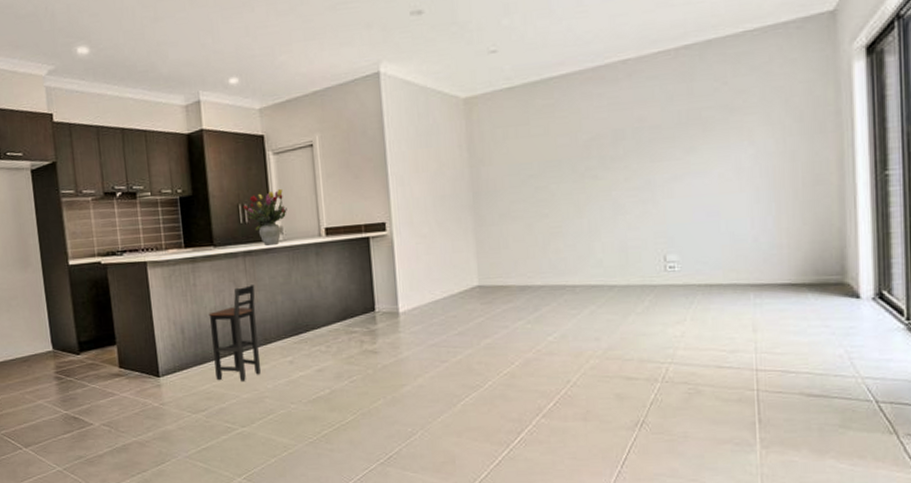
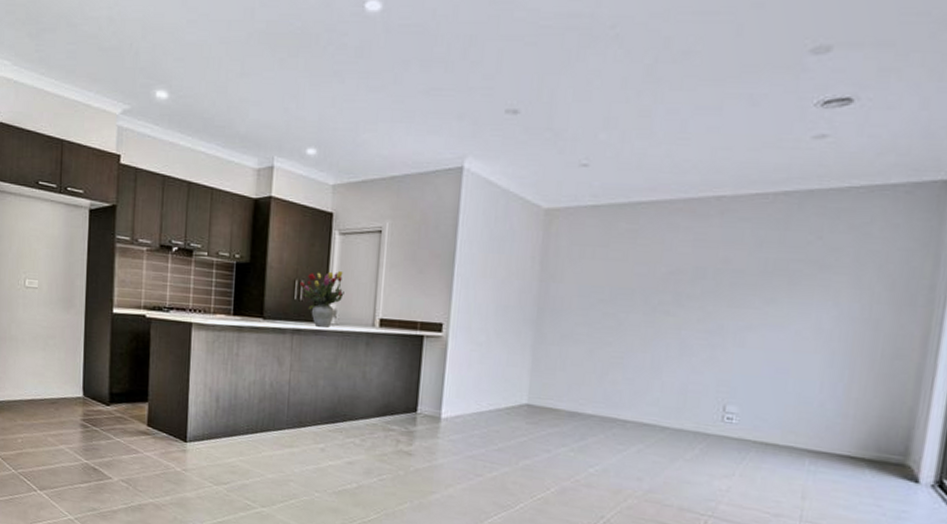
bar stool: present [208,285,261,383] -> none [244,364,299,462]

